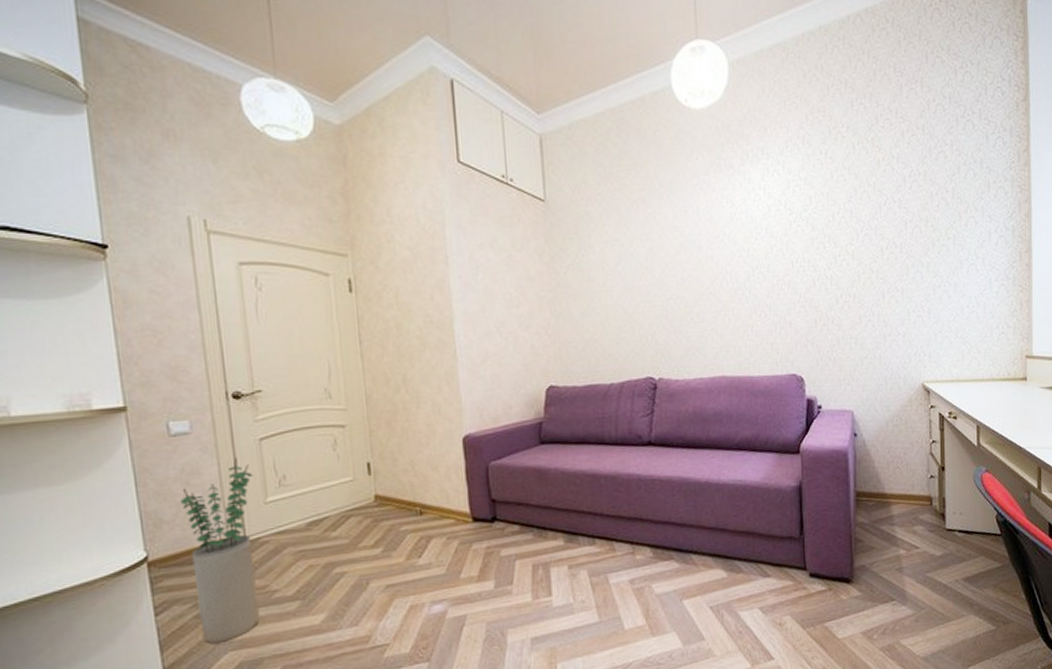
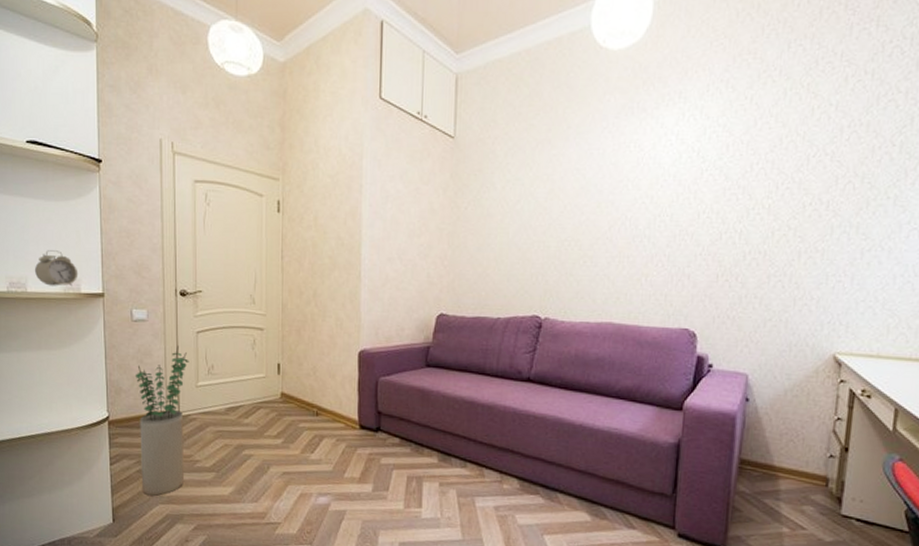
alarm clock: none [20,360,87,406] -> present [35,250,79,287]

